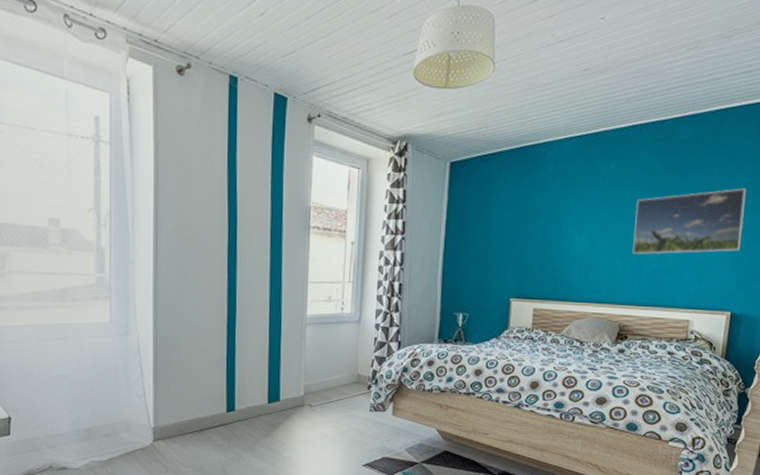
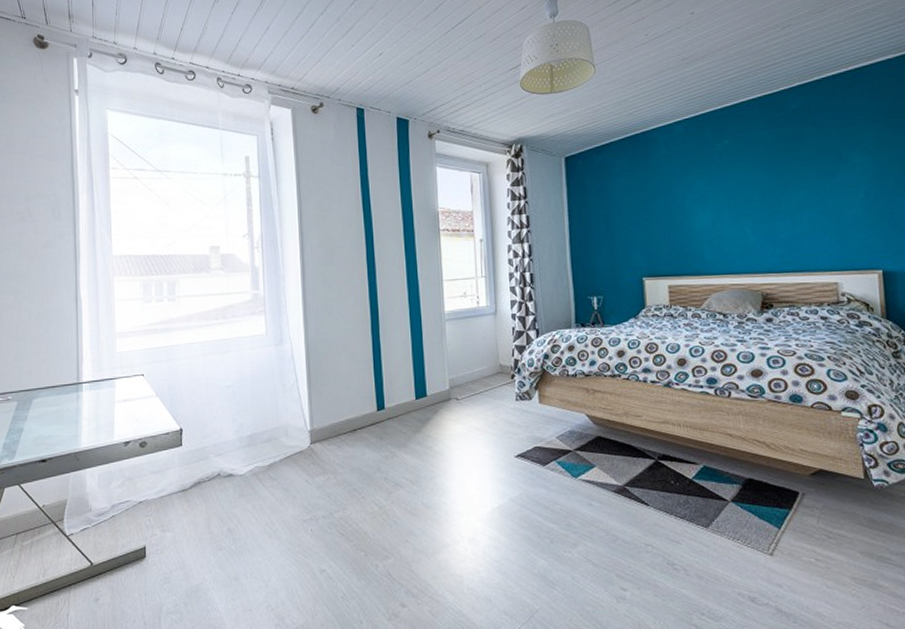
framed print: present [632,188,746,254] -> none [757,147,878,222]

